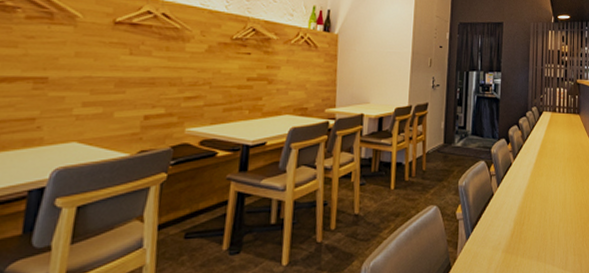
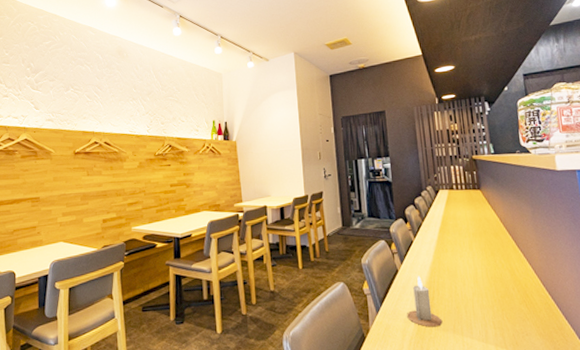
candle: none [496,200,529,255] -> present [407,276,443,327]

